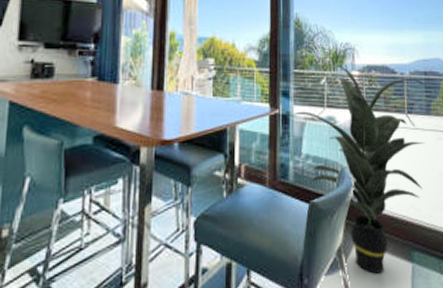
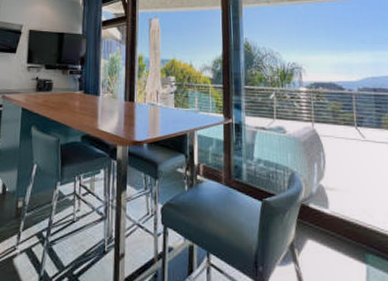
indoor plant: present [294,66,425,274] -> none [246,83,376,270]

